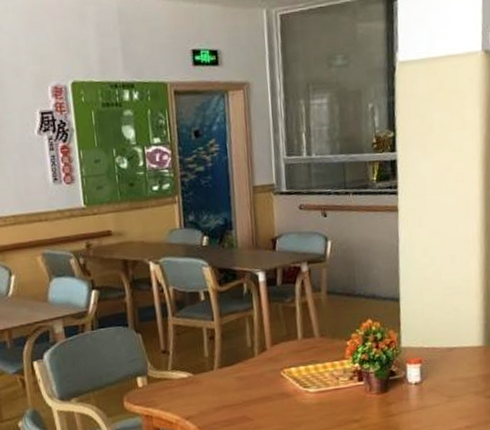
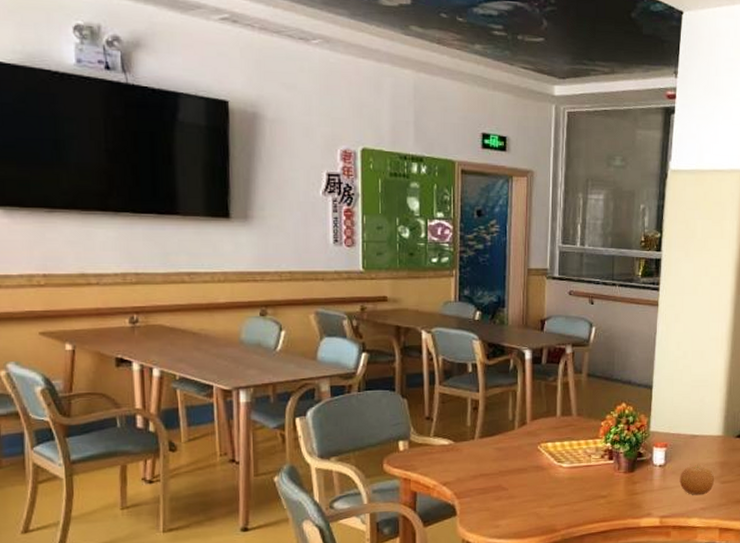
fruit: none [439,378,479,414] -> present [679,464,715,496]

